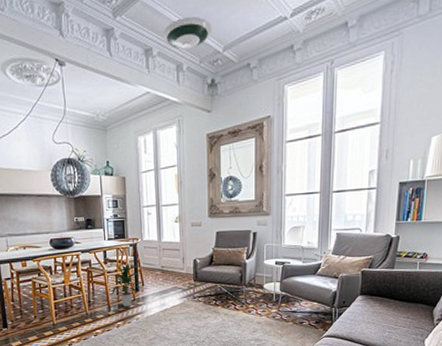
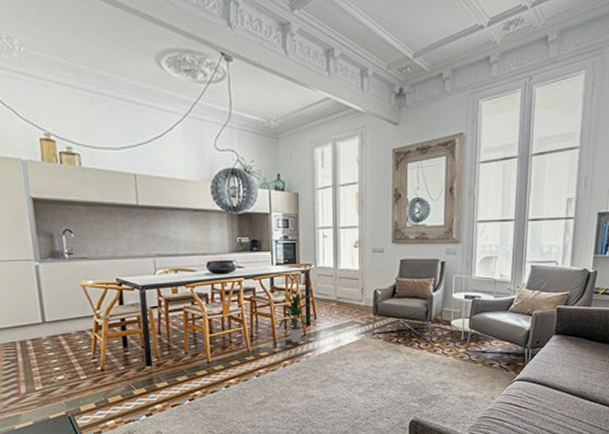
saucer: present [163,17,212,50] -> none [346,17,402,53]

